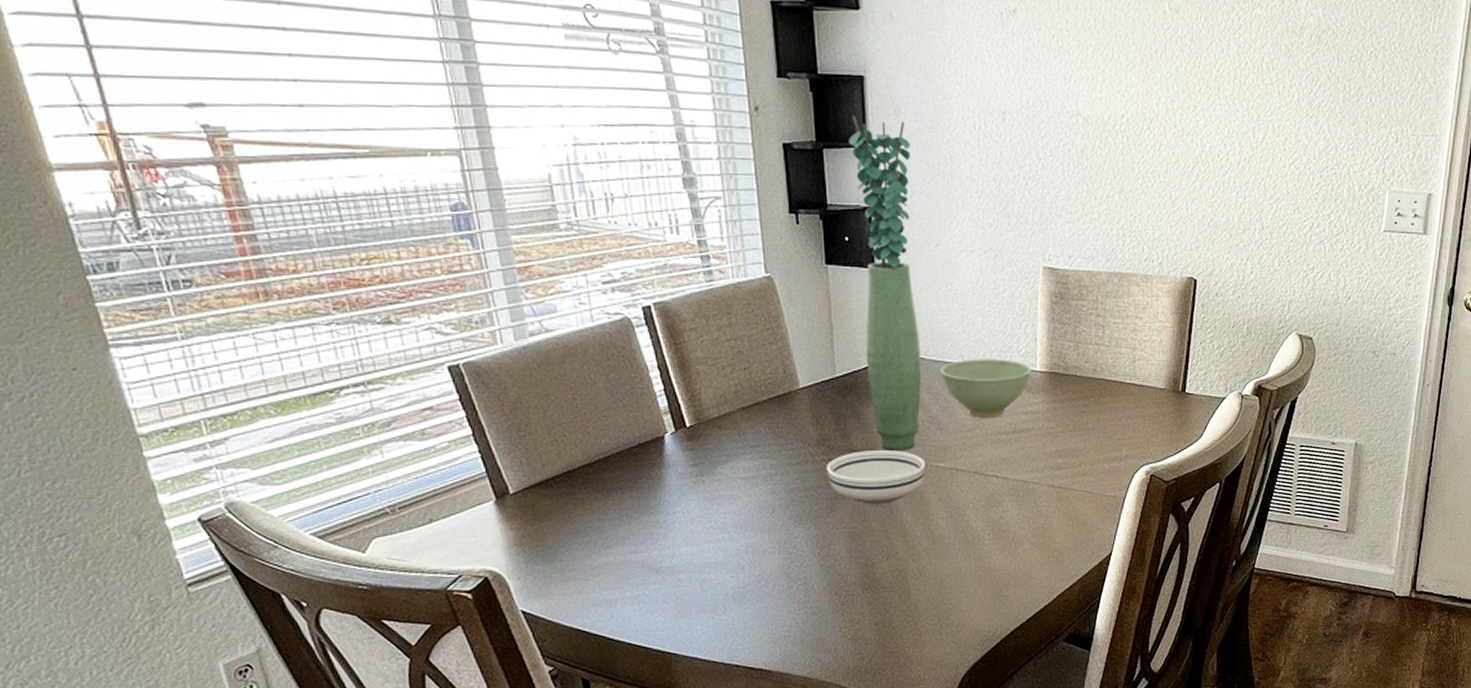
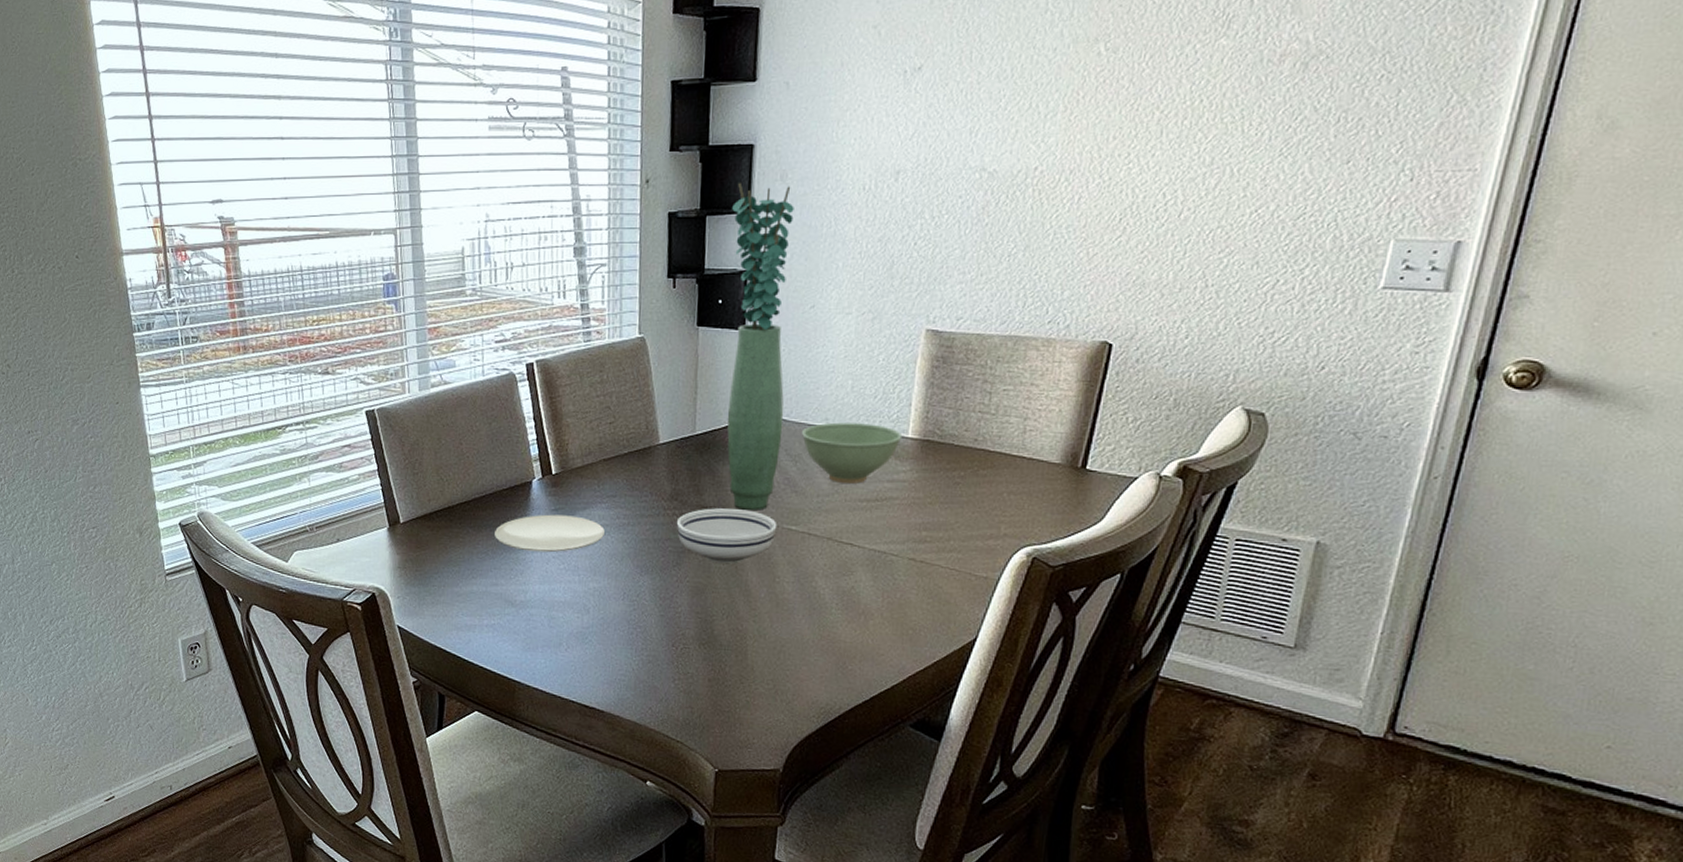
plate: none [627,470,752,513] -> present [495,514,605,553]

